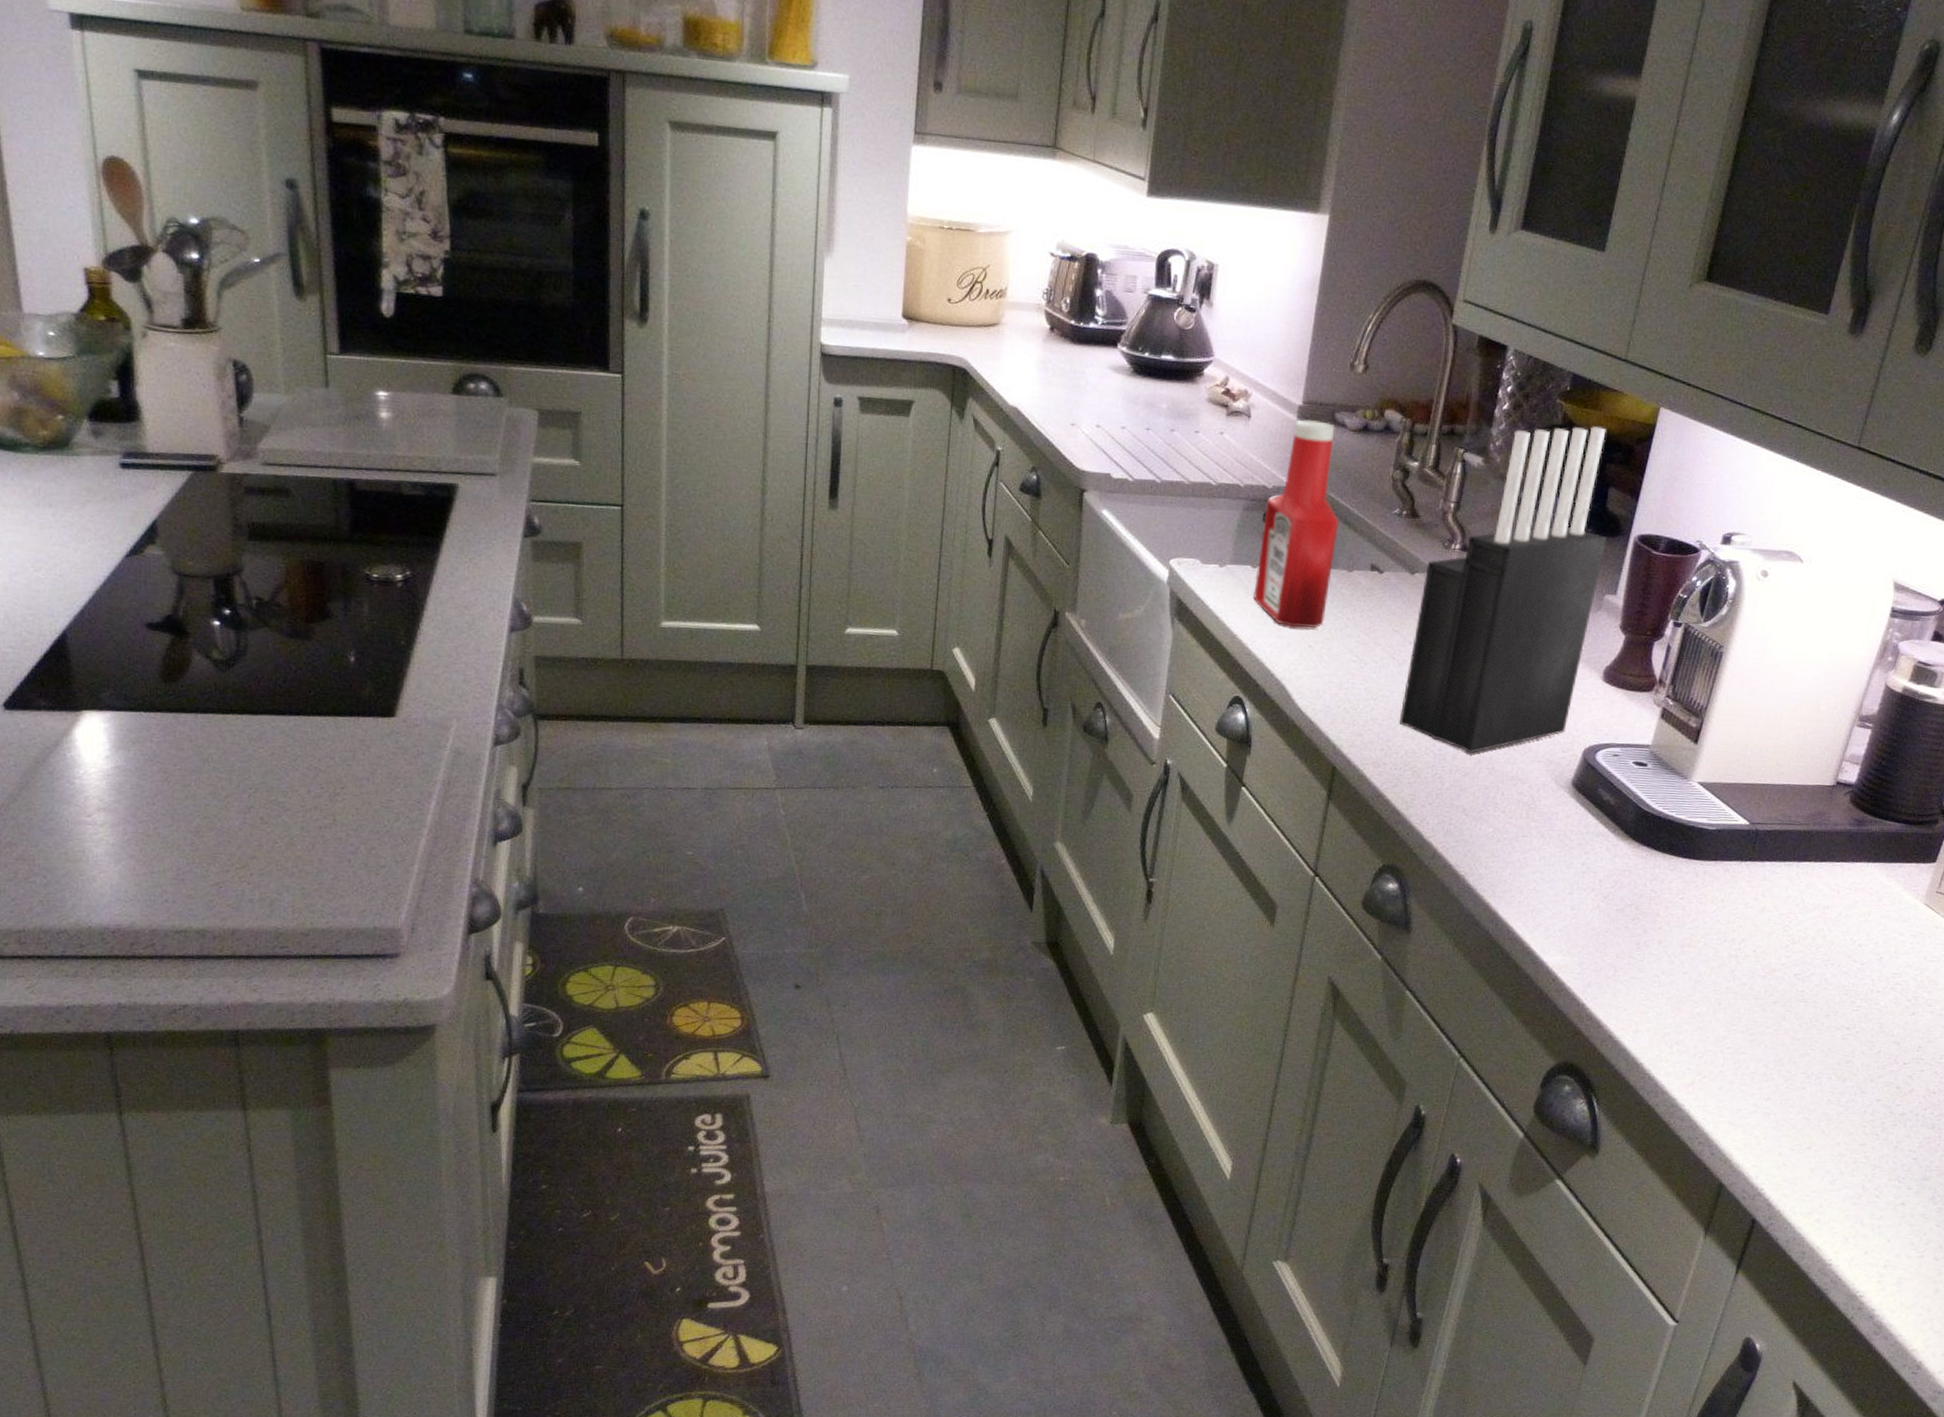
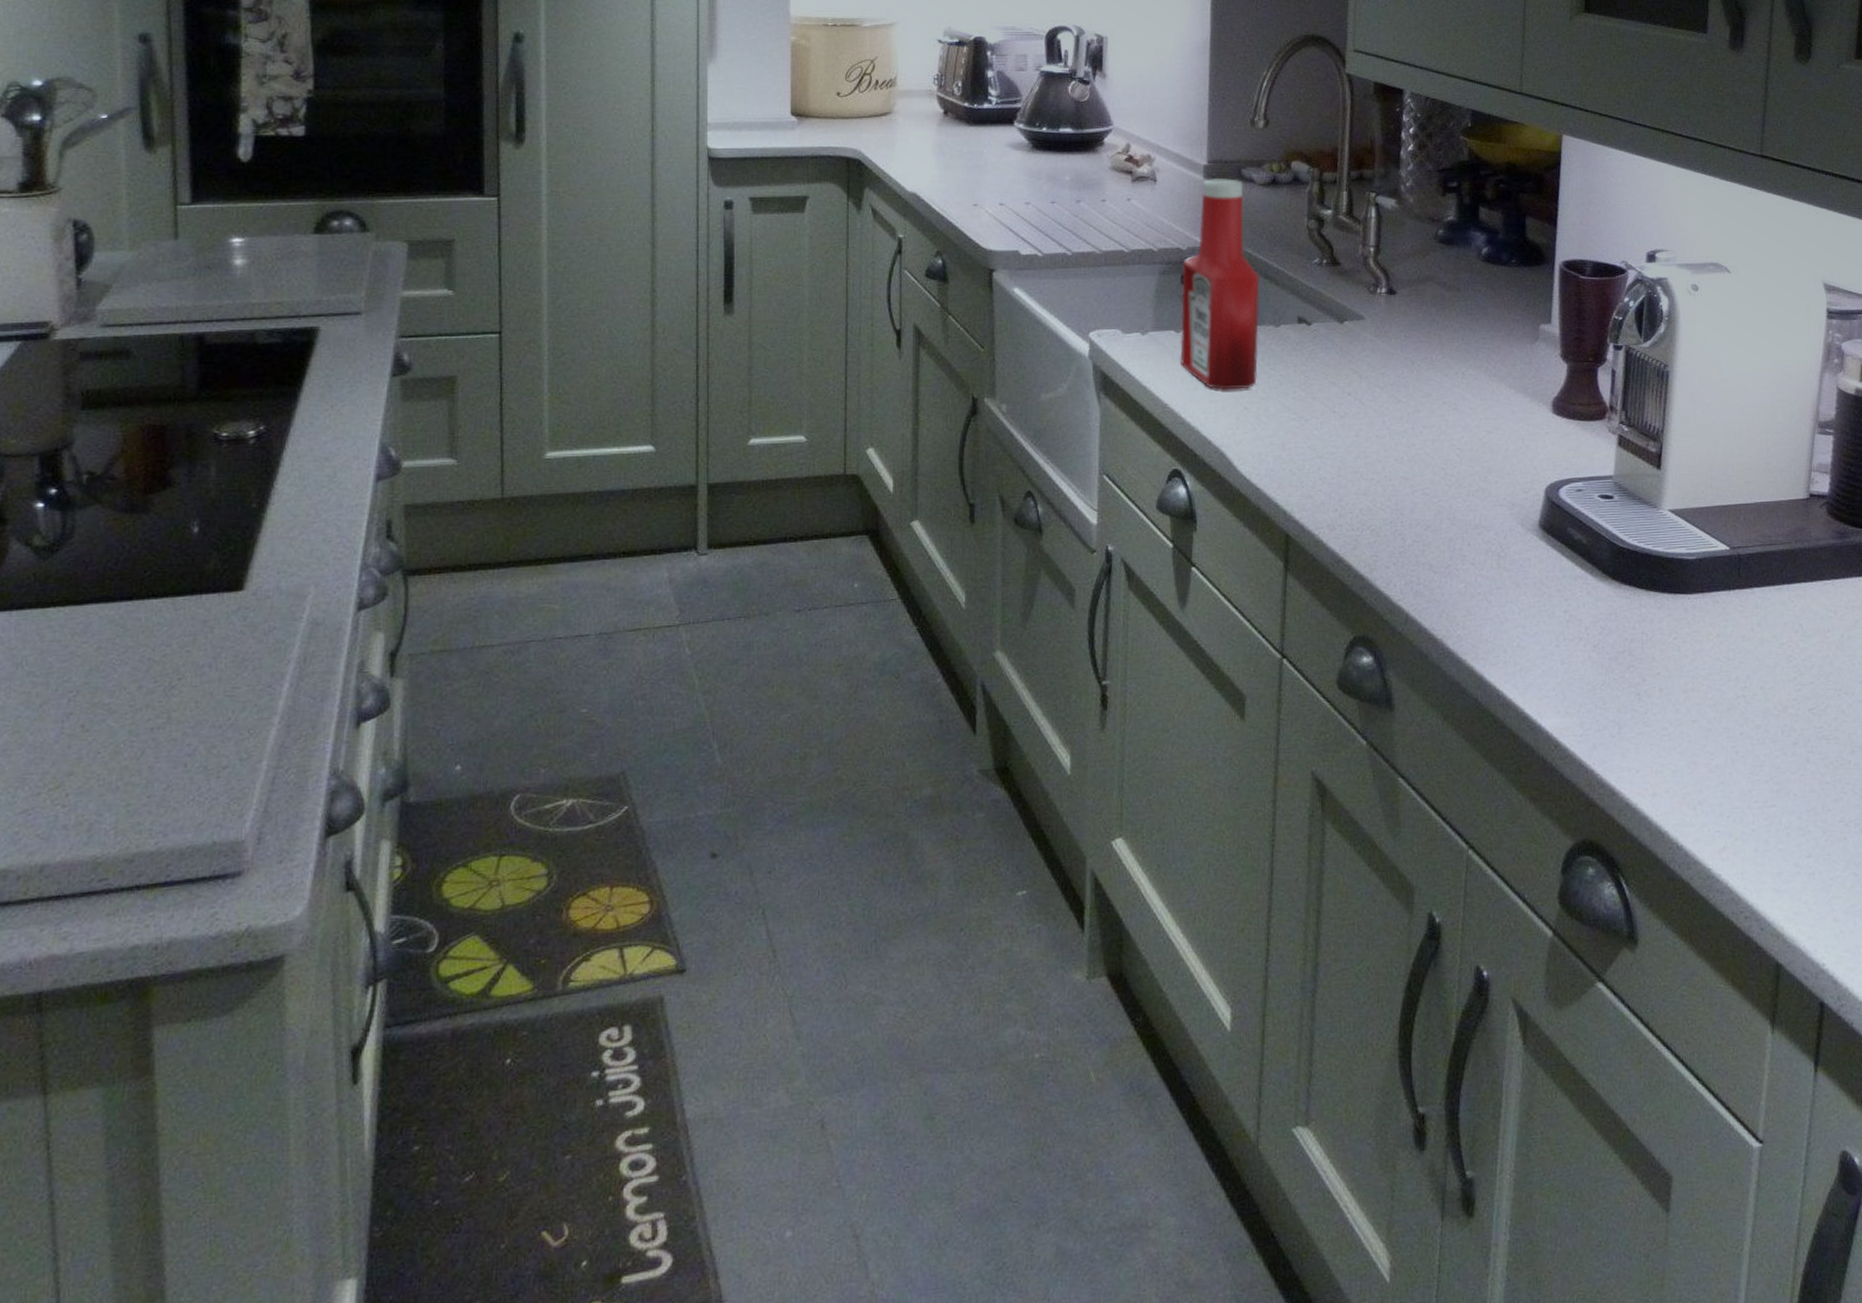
knife block: present [1400,426,1607,754] -> none [1349,159,1532,505]

